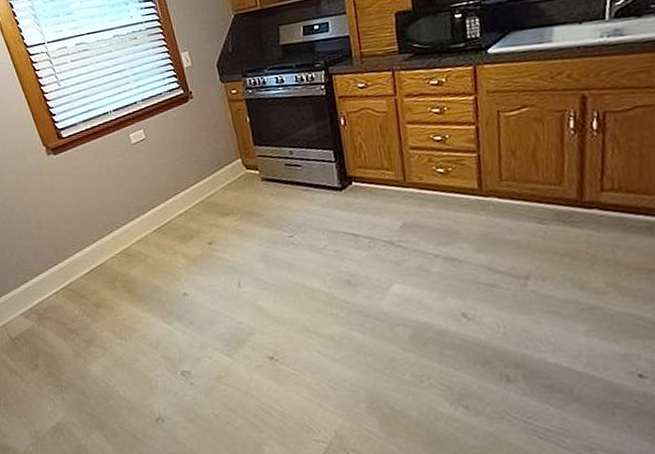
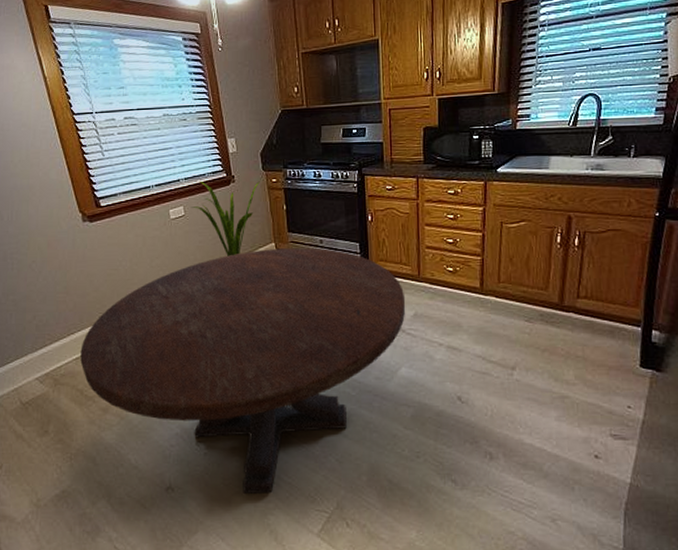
round table: none [59,160,393,425] -> present [80,247,406,495]
house plant: none [151,94,219,178] -> present [191,181,260,257]

